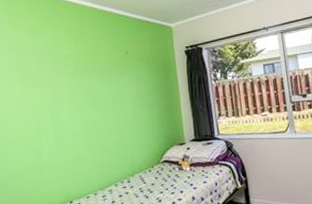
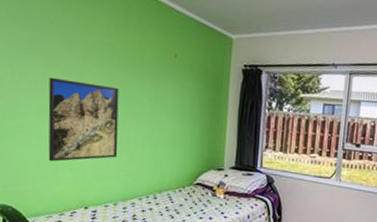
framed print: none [28,90,92,166] -> present [48,77,119,162]

